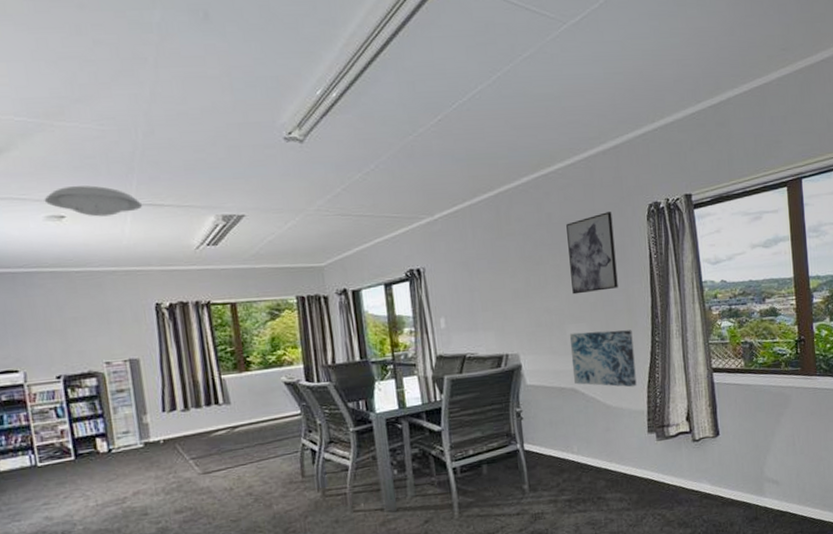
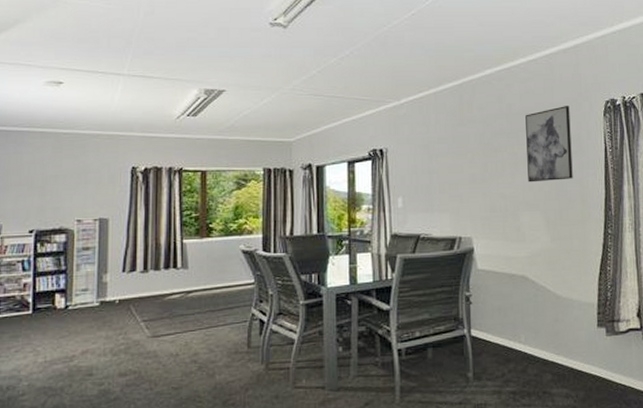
ceiling light: present [44,185,143,217] -> none [47,56,134,85]
wall art: present [569,330,637,387] -> none [522,220,588,279]

